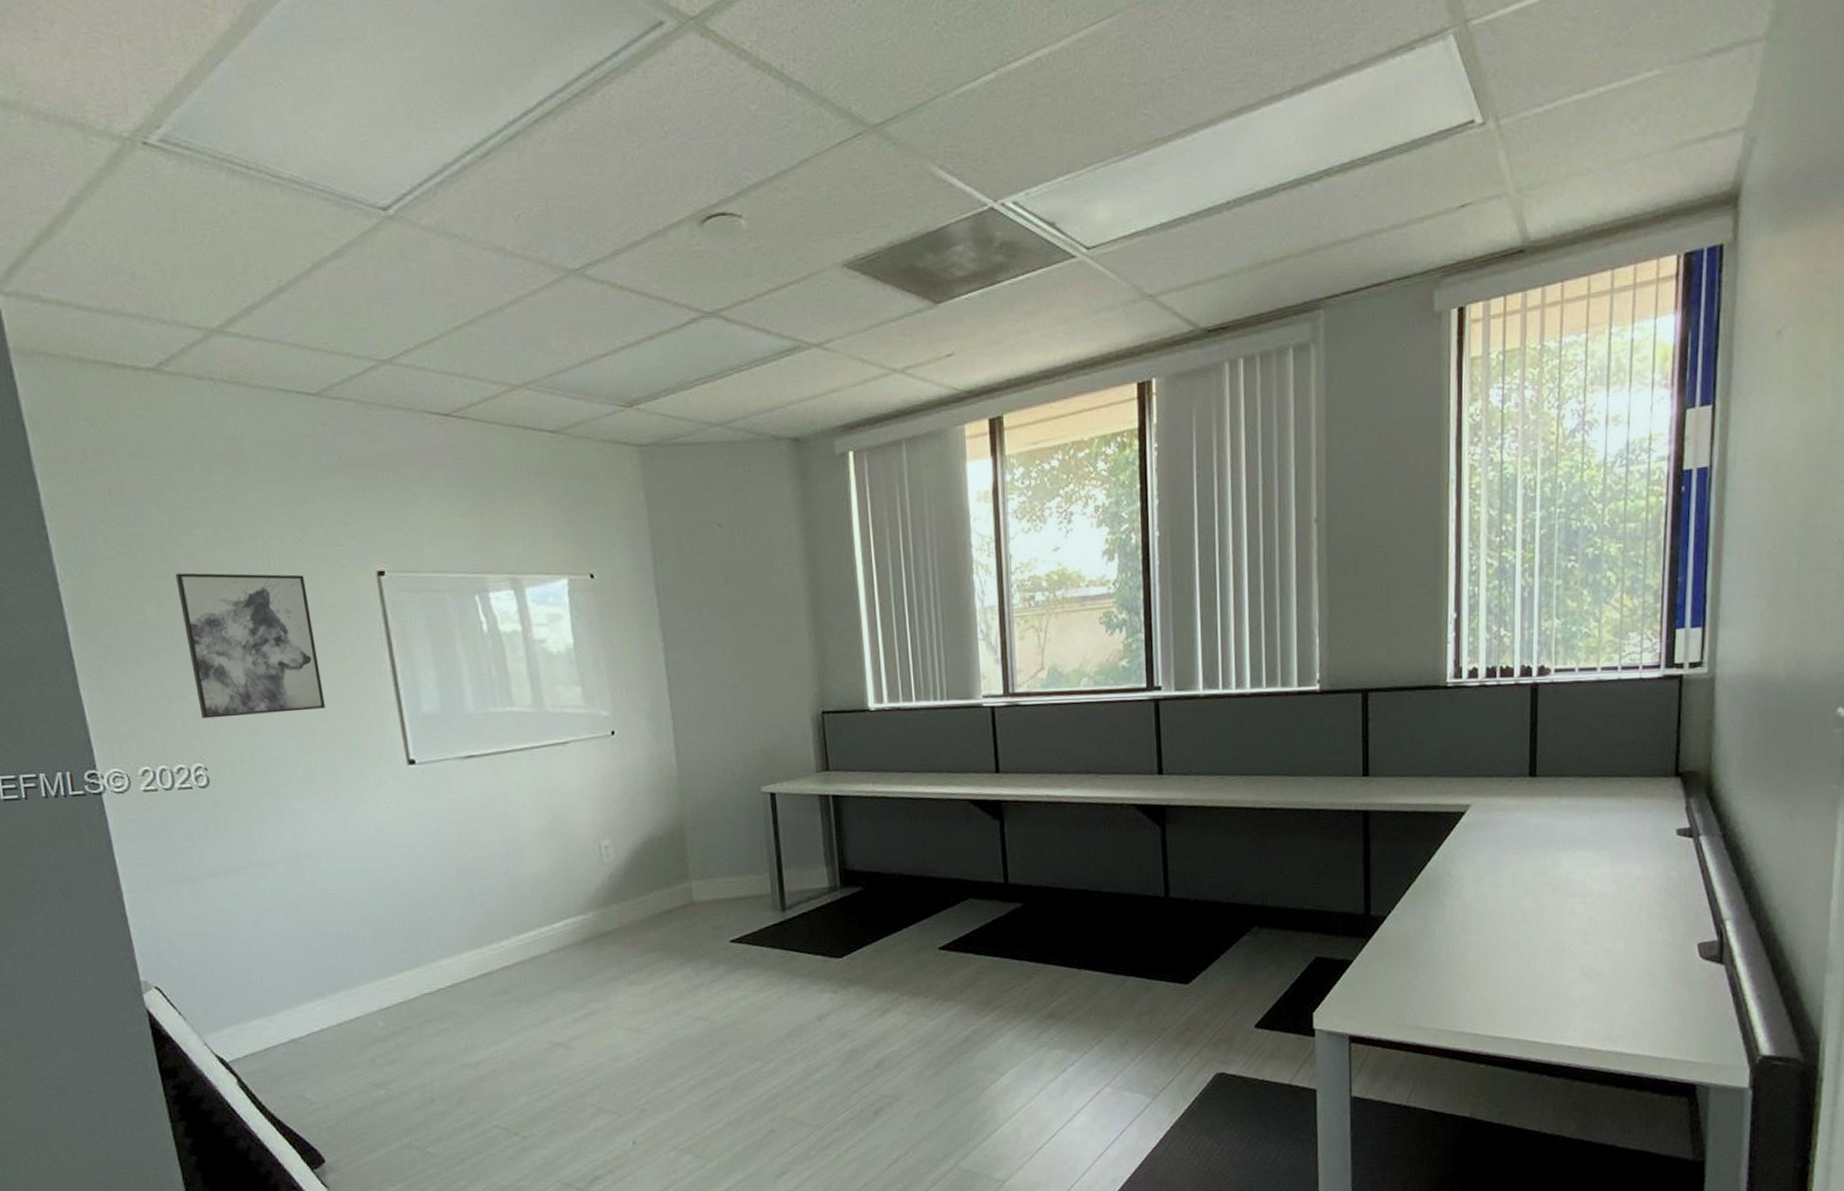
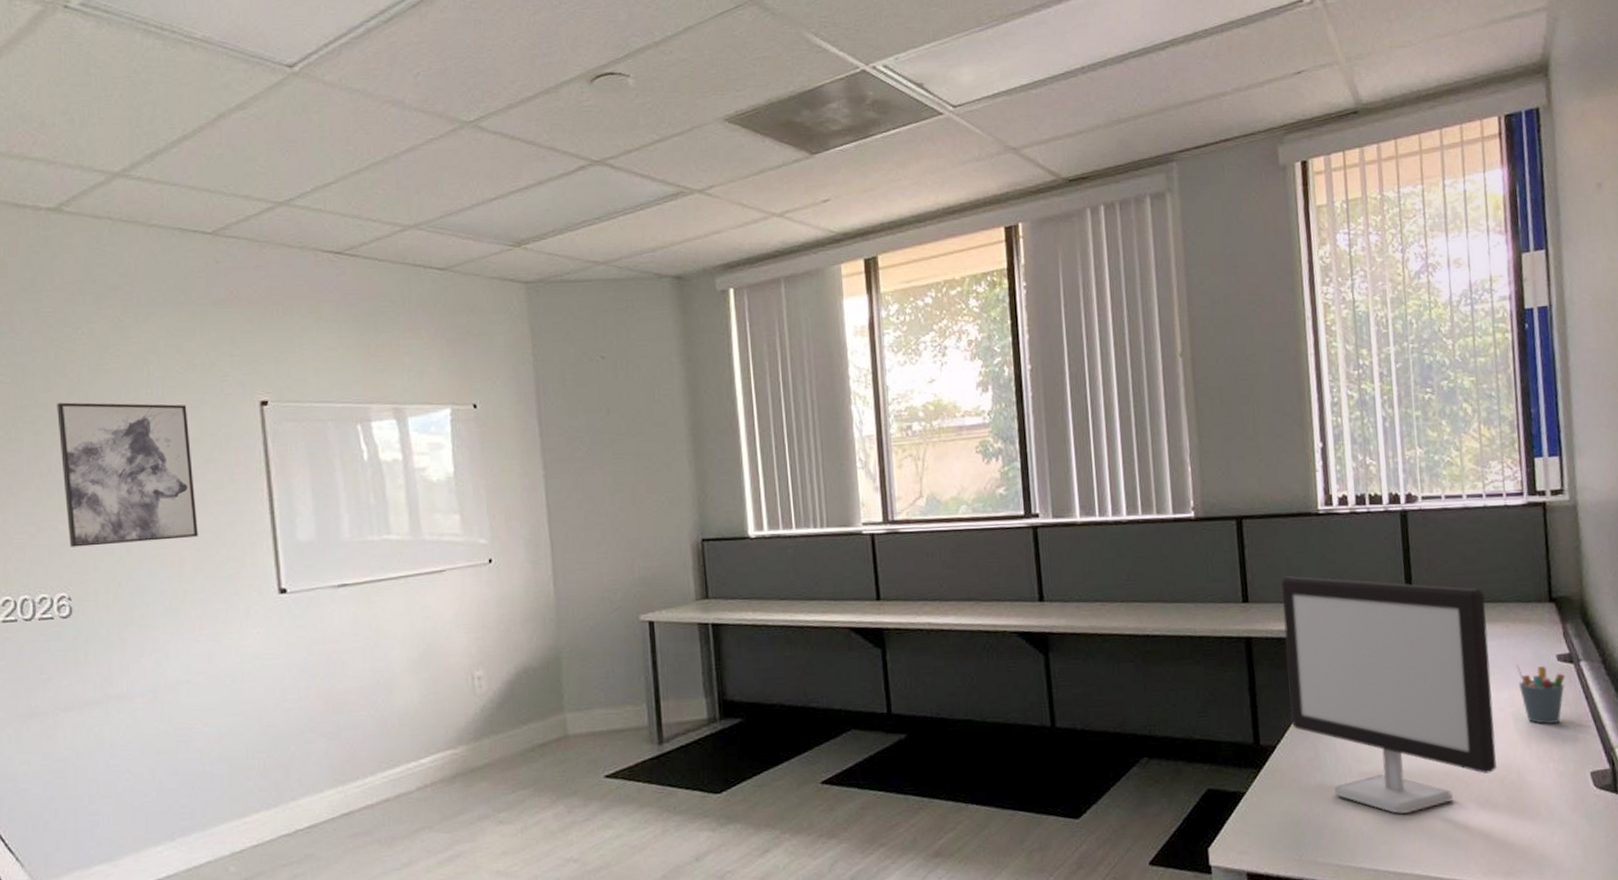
computer monitor: none [1402,750,1609,982] -> present [1281,576,1498,814]
pen holder: none [1634,837,1684,897] -> present [1515,663,1566,724]

